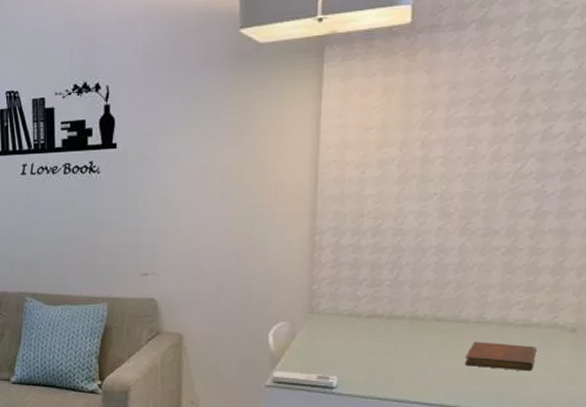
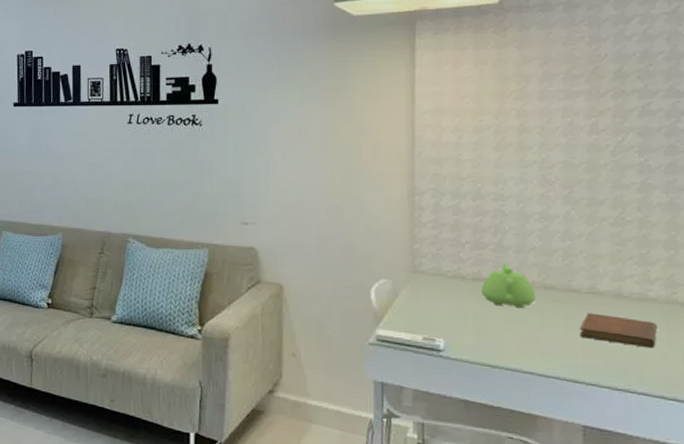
teapot: none [375,298,426,341] -> present [481,263,536,308]

